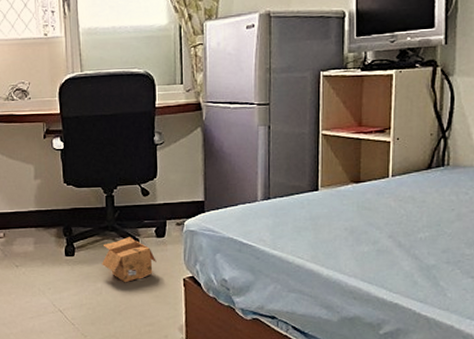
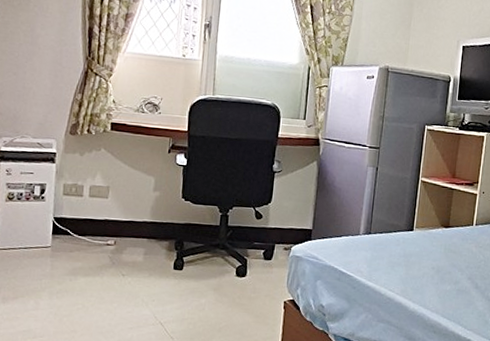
carton: present [102,237,156,283] -> none [208,256,261,301]

